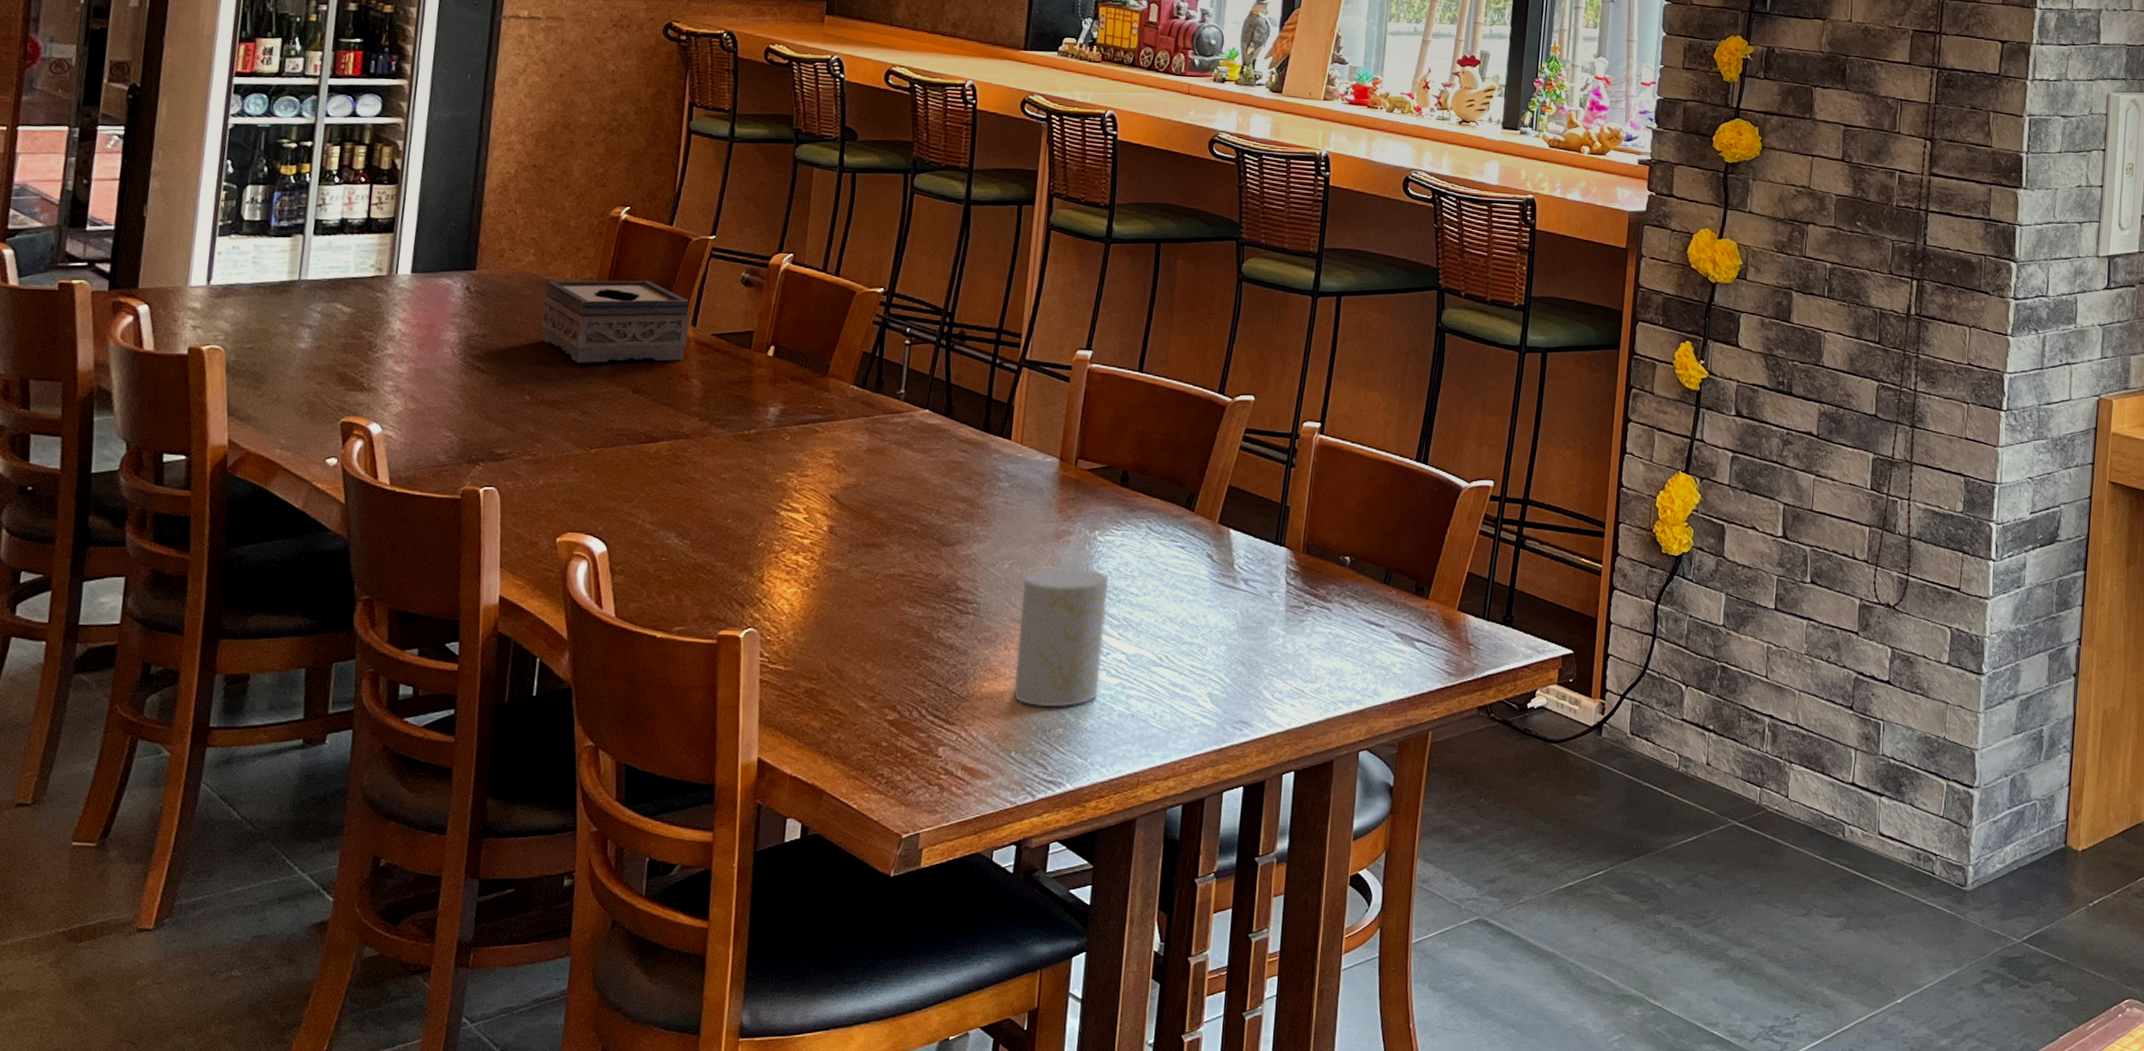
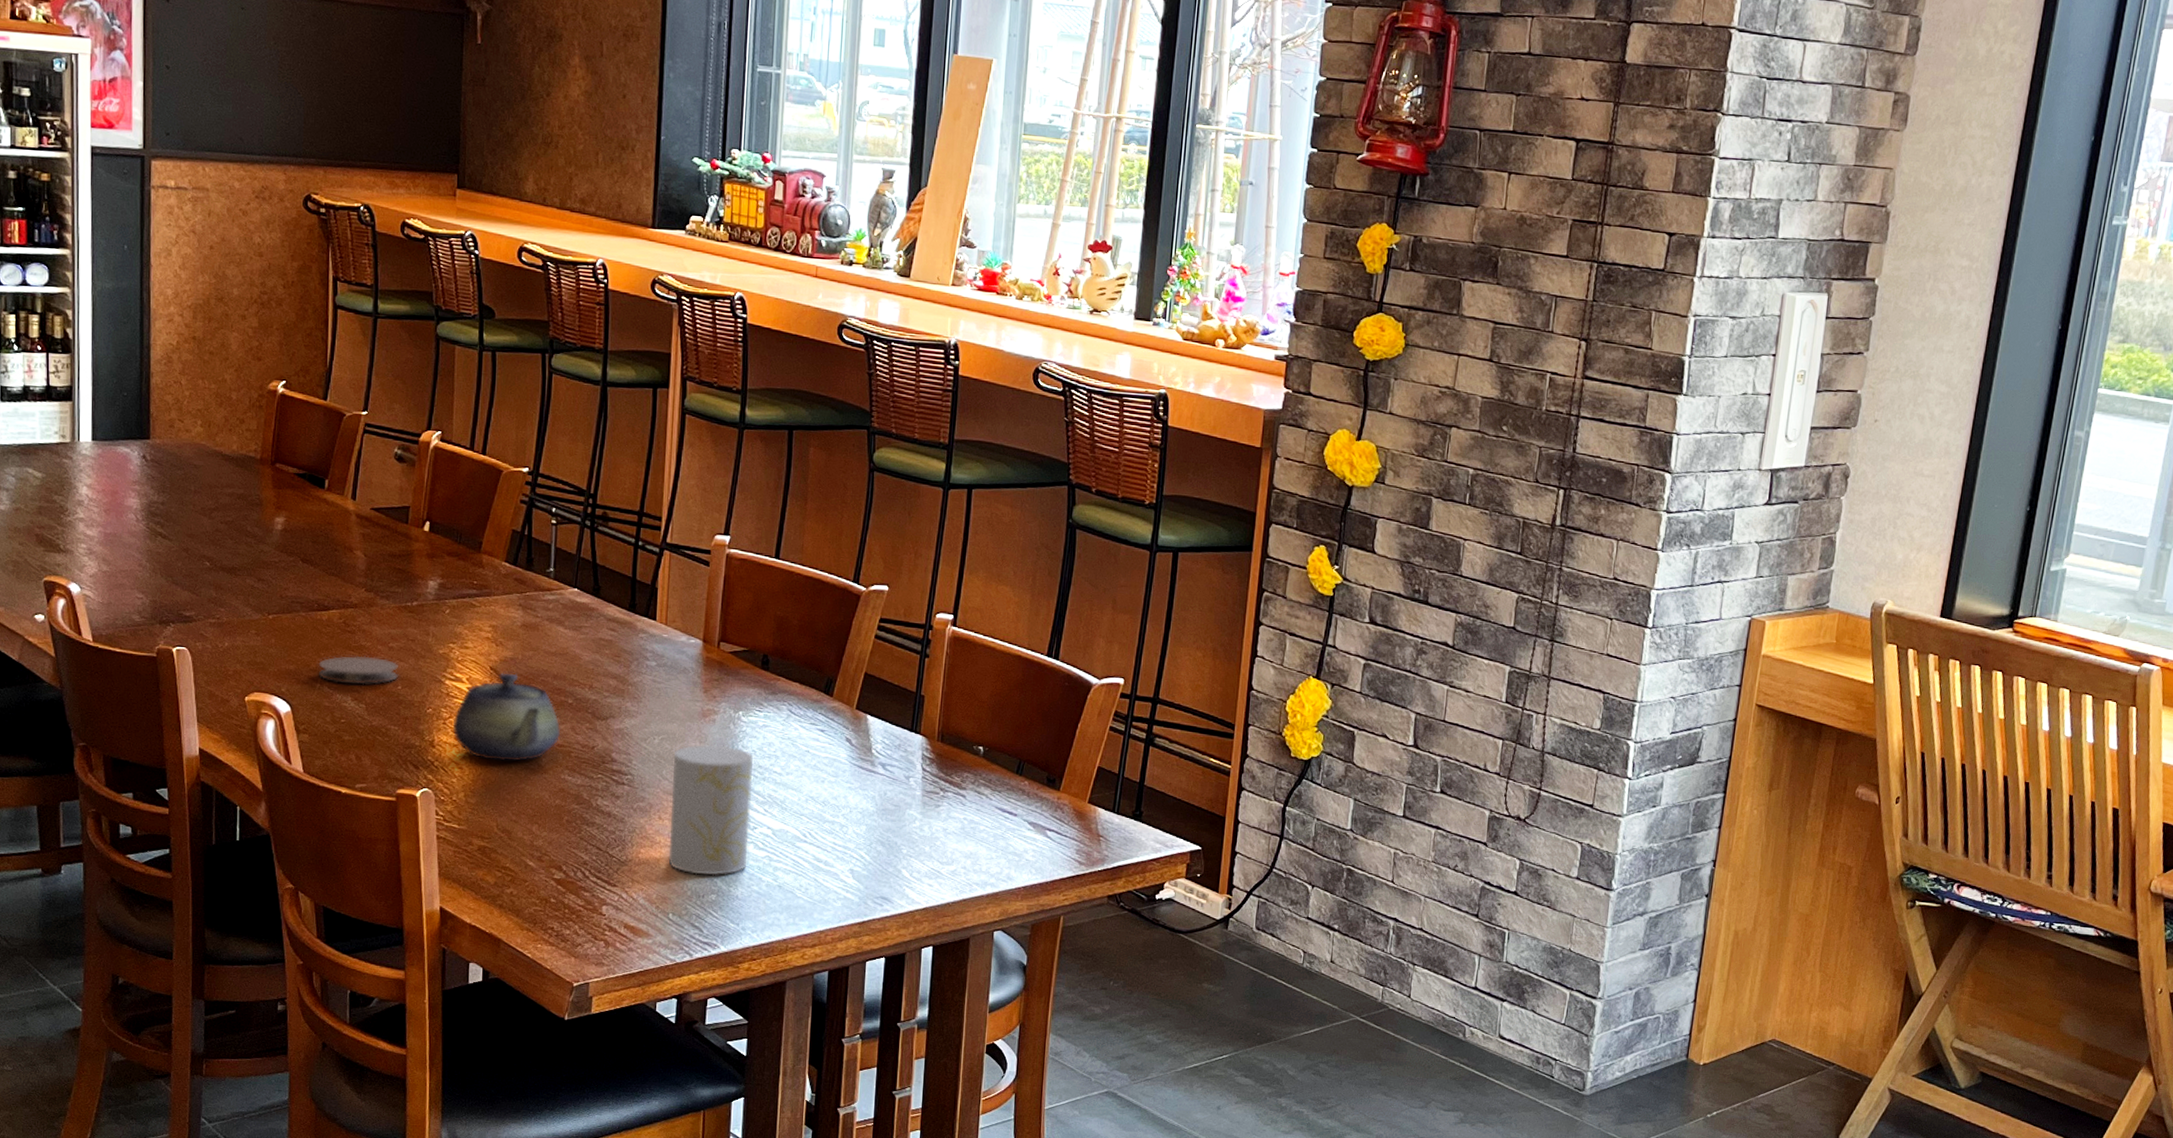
tissue box: present [541,280,690,363] -> none [213,451,349,533]
coaster: none [641,489,730,520] -> present [318,656,399,685]
teapot: none [784,500,903,595] -> present [452,672,561,762]

